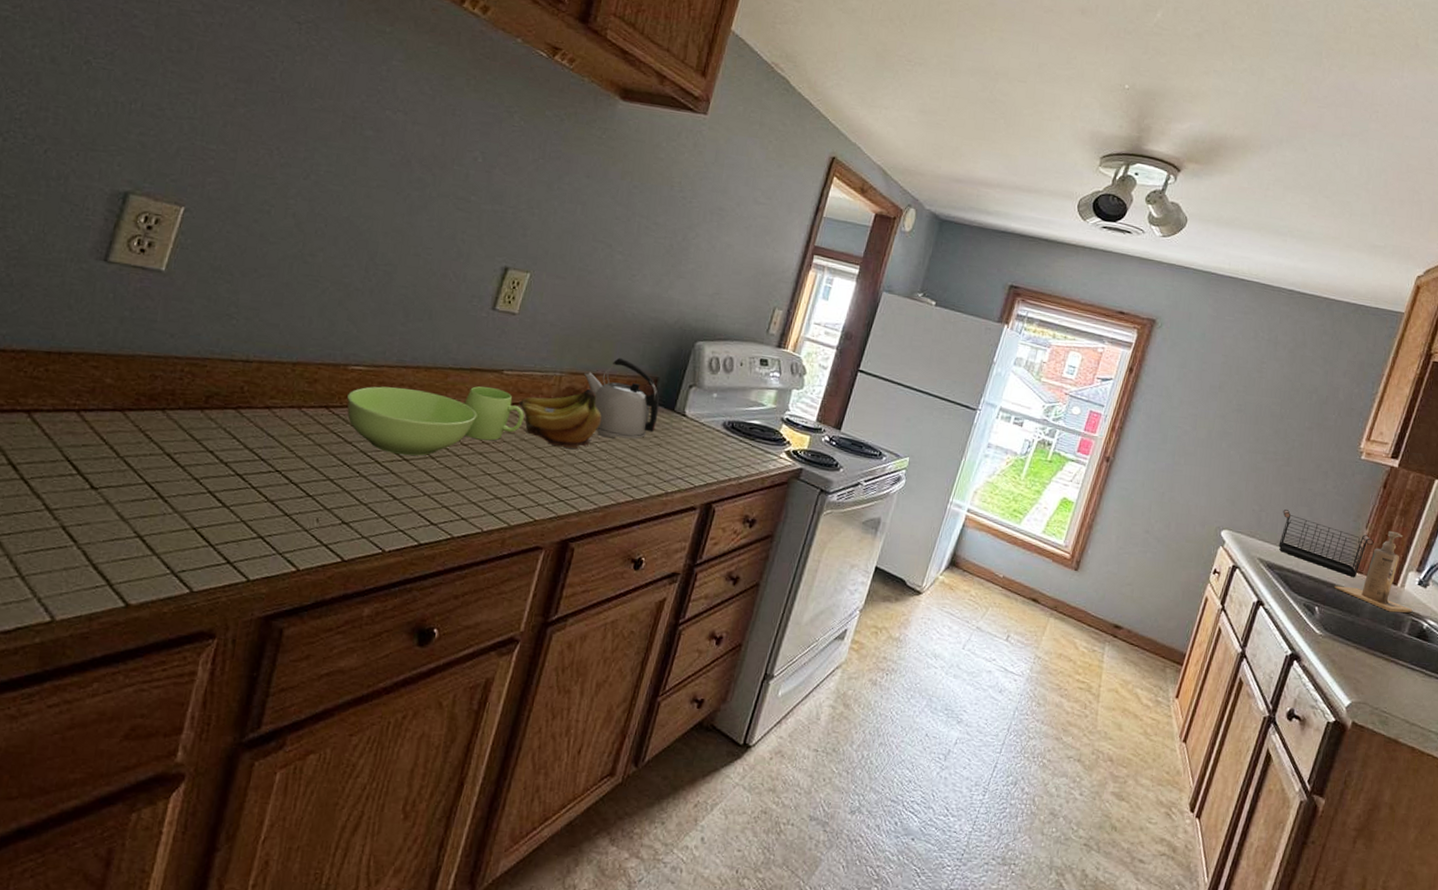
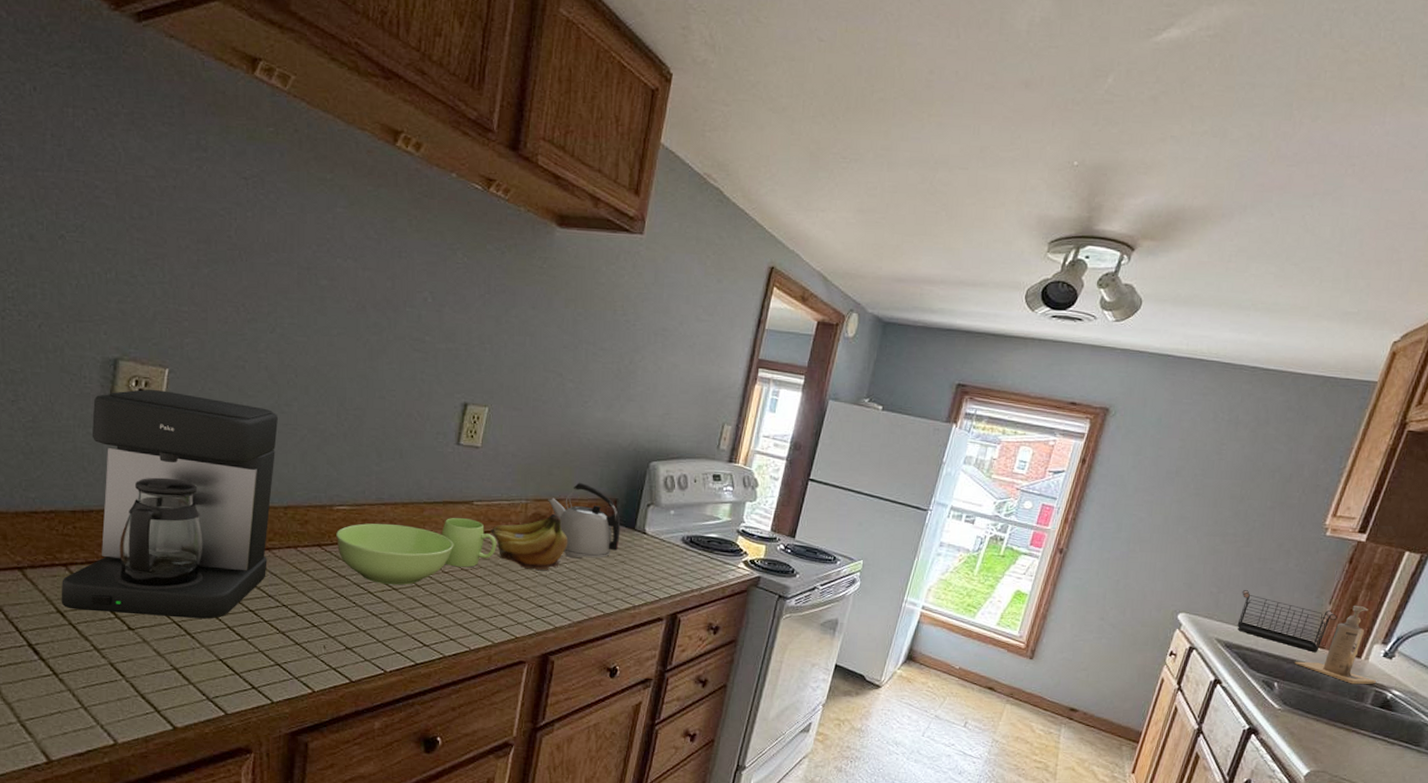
coffee maker: none [15,226,300,482] -> present [61,389,278,619]

